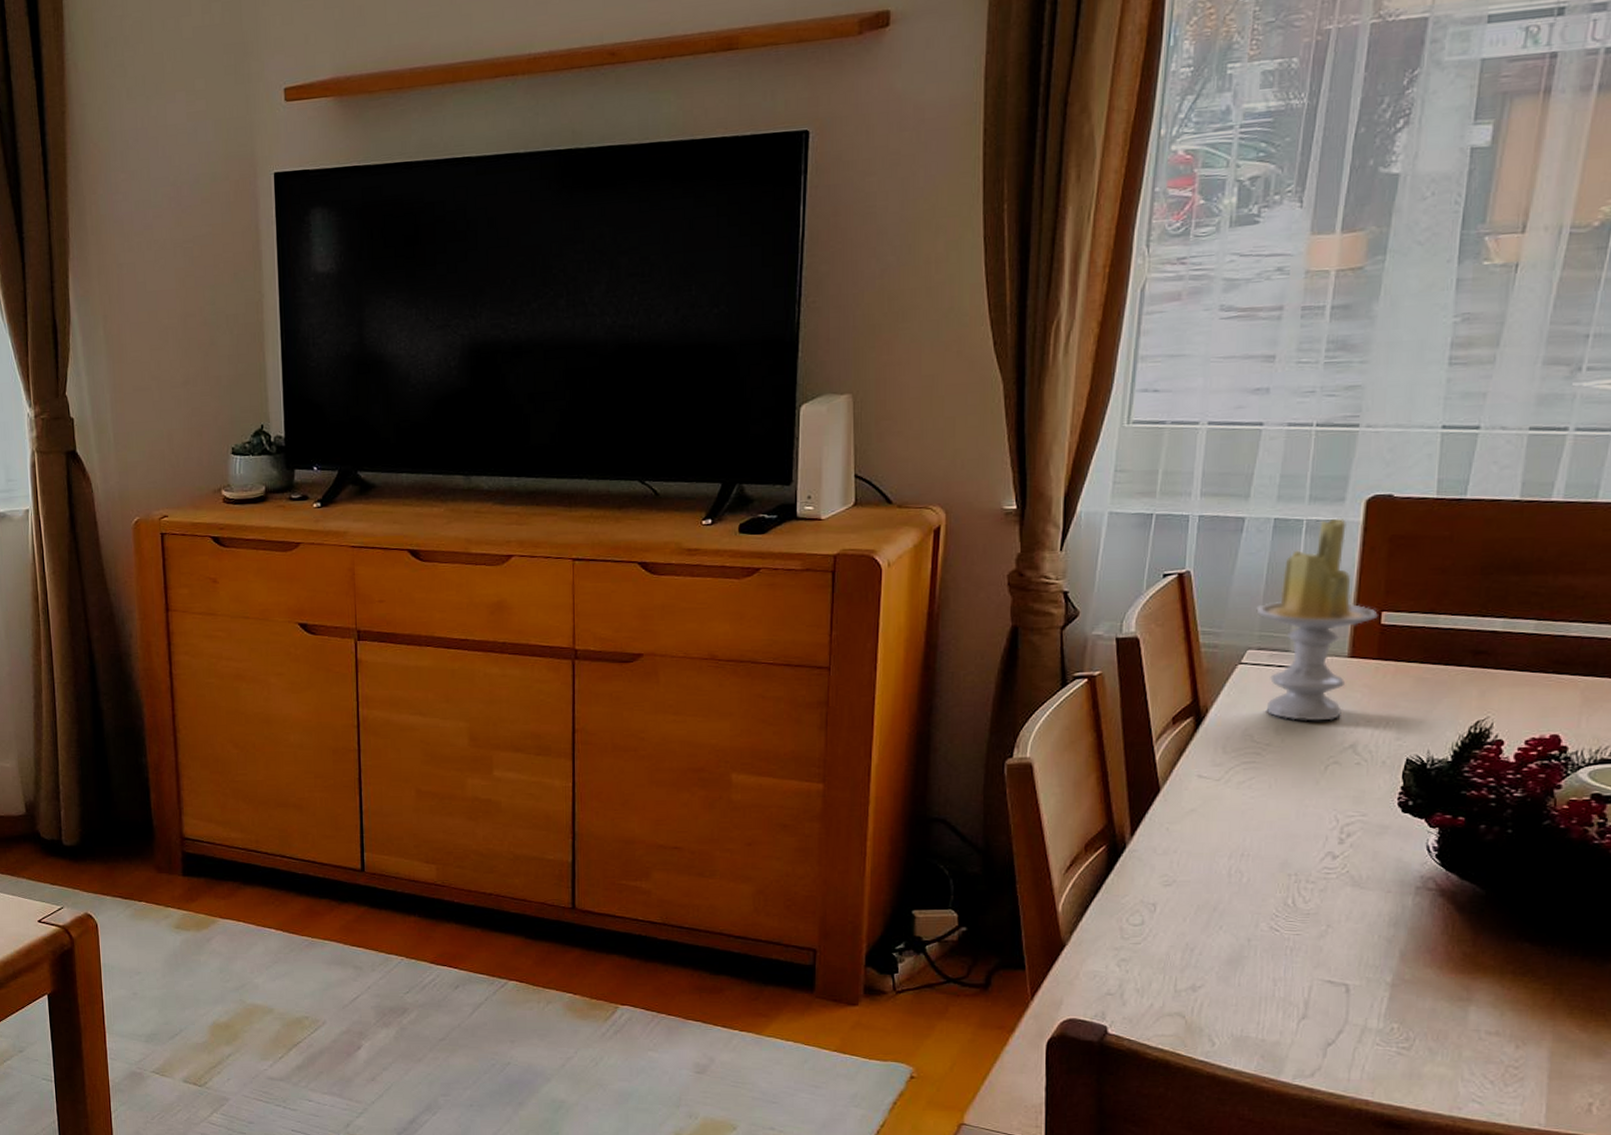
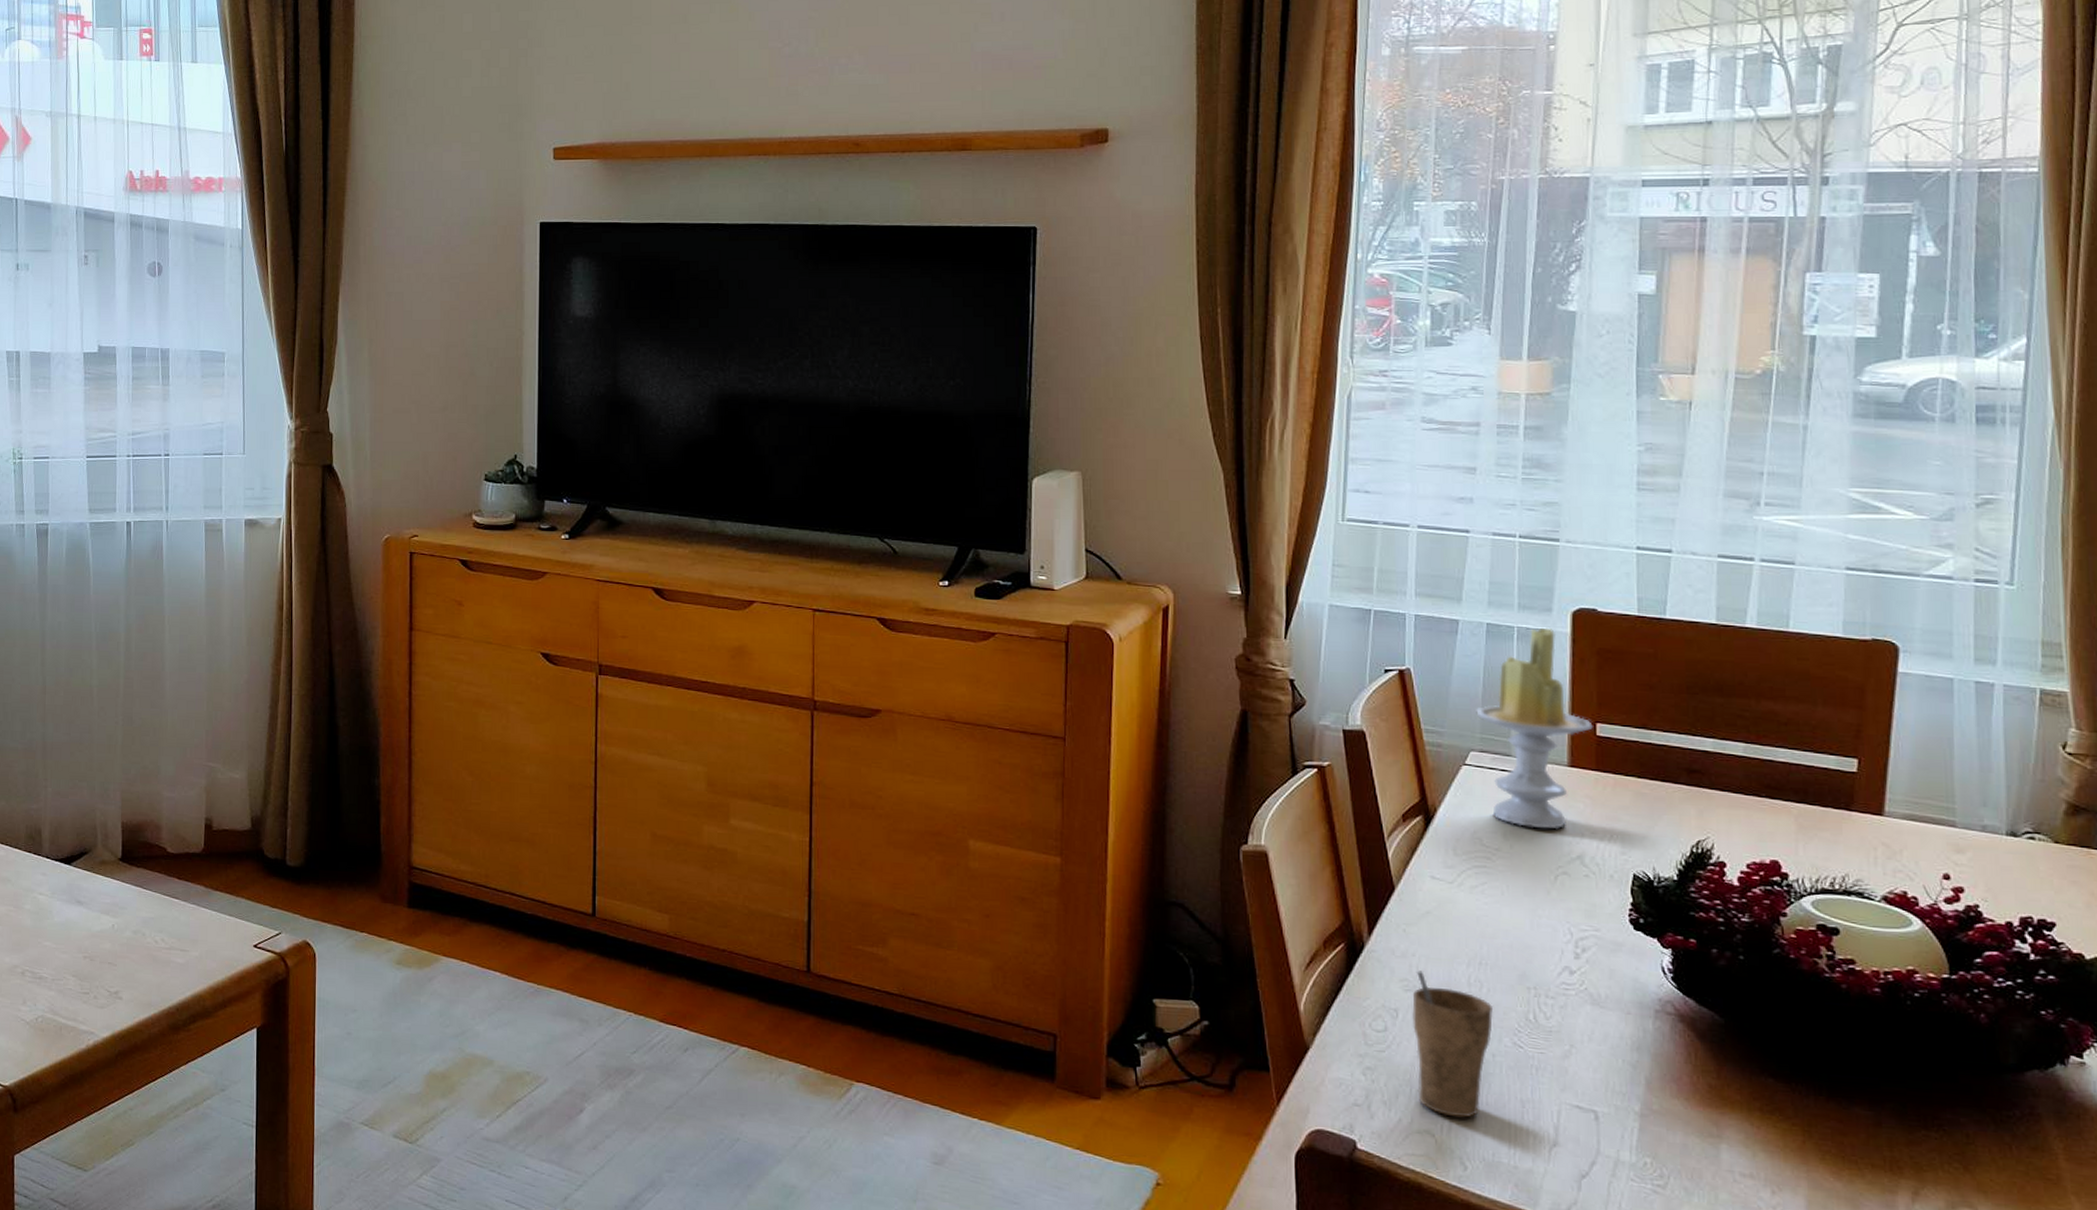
cup: none [1170,866,1251,999] -> present [1412,971,1493,1118]

